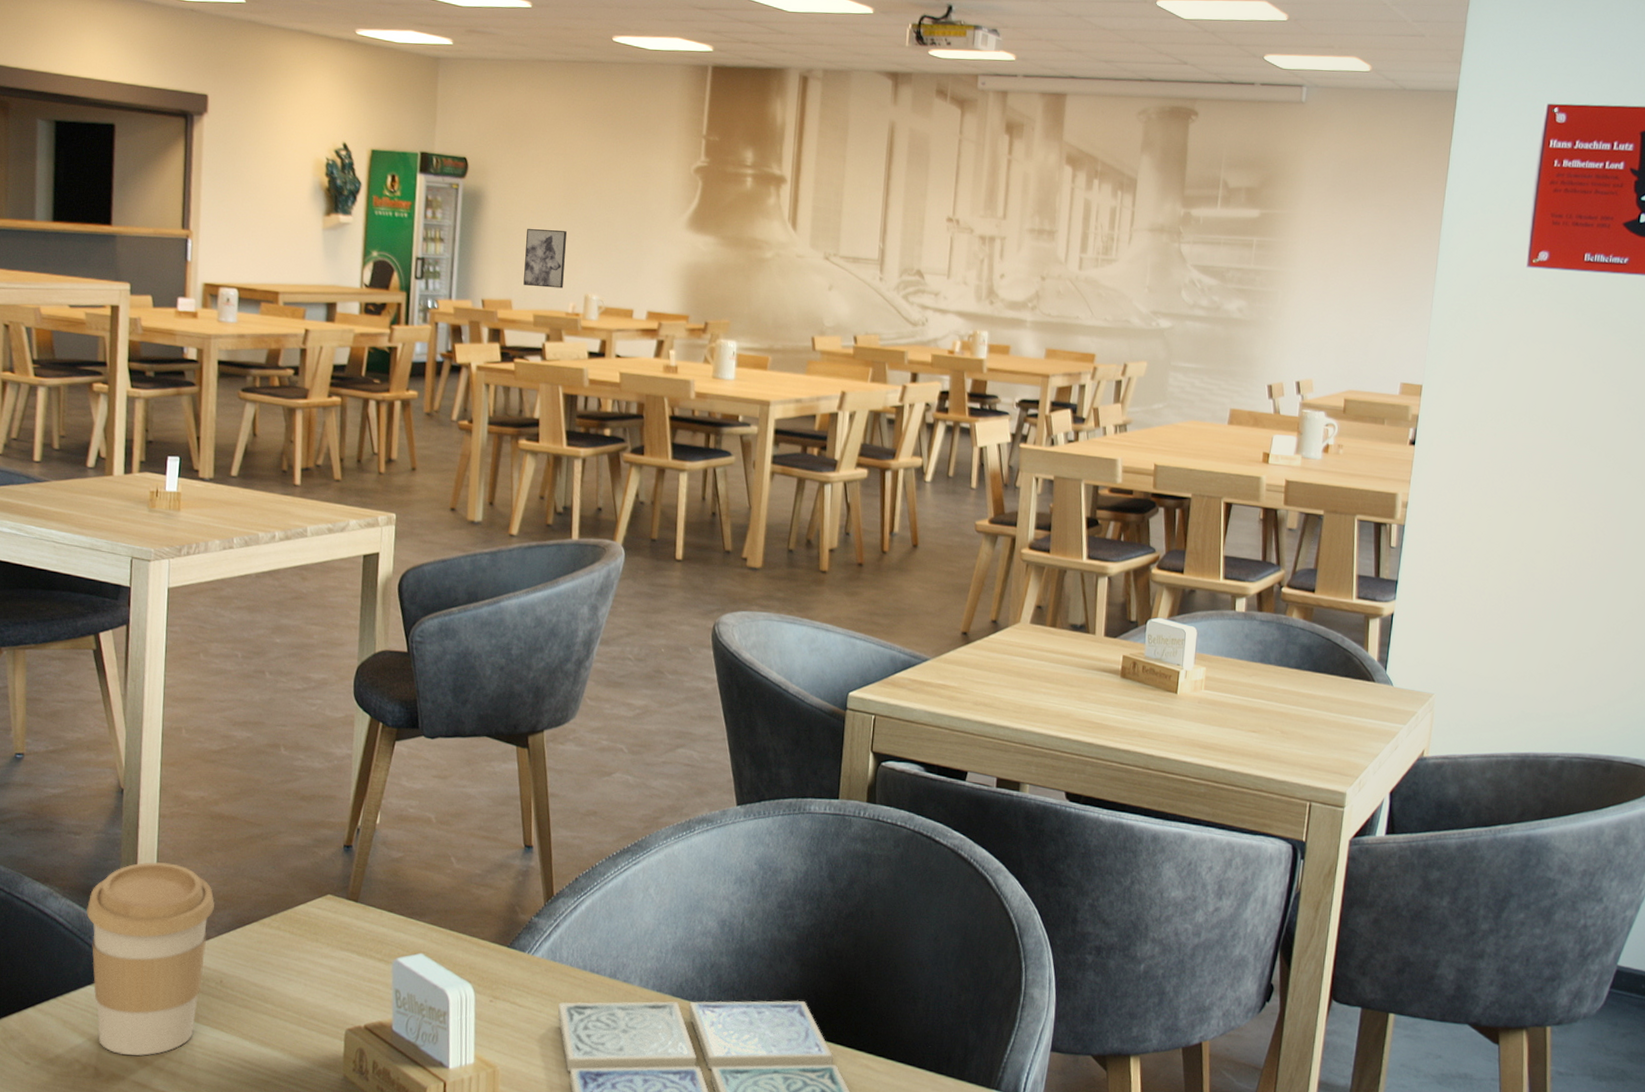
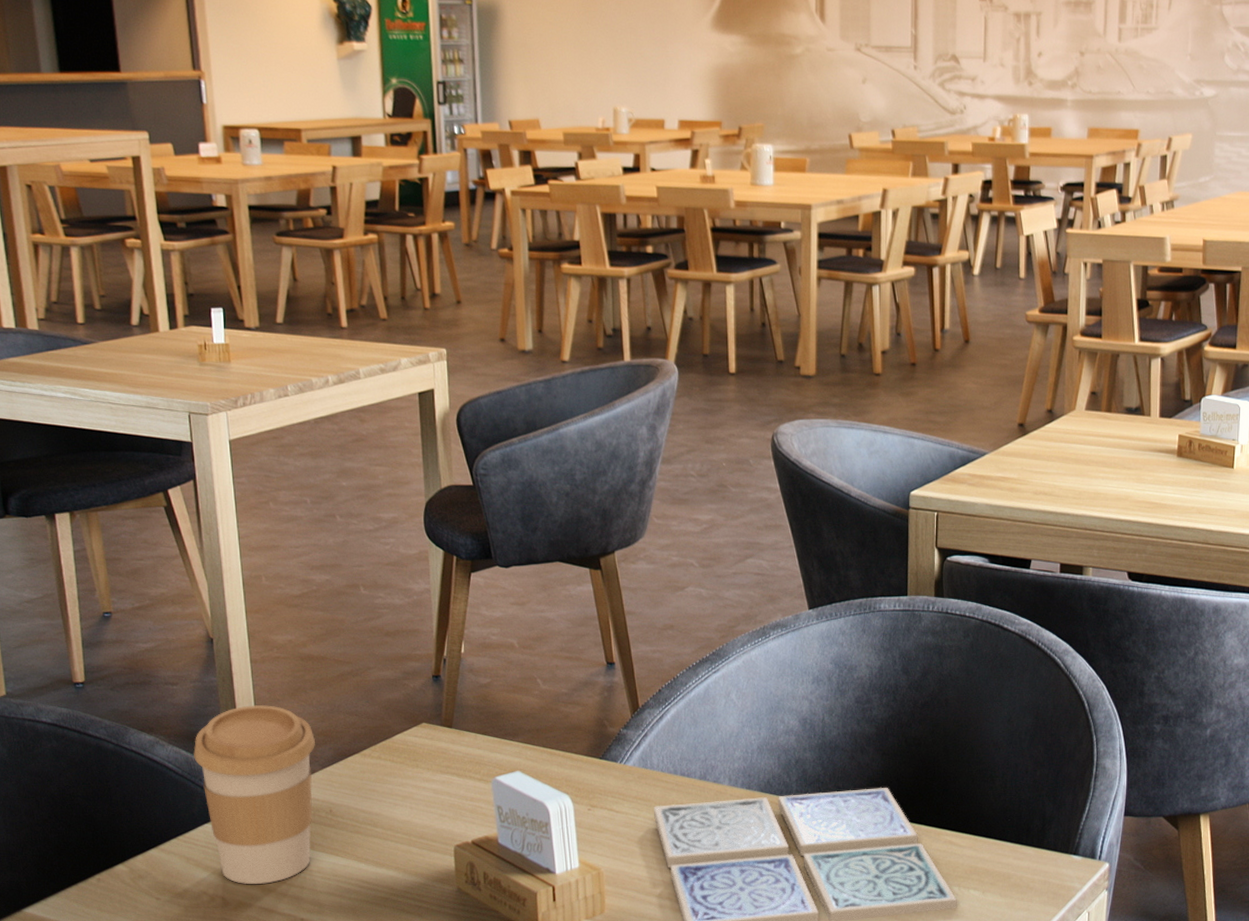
wall art: present [523,229,567,289] -> none [548,41,590,103]

